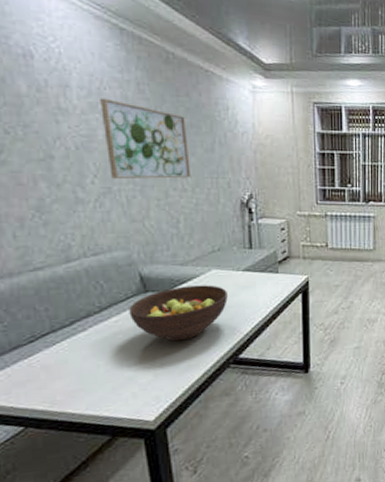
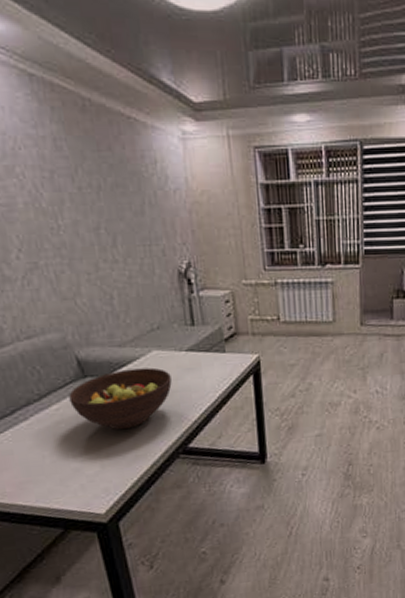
wall art: present [100,98,191,180] -> none [16,159,121,253]

